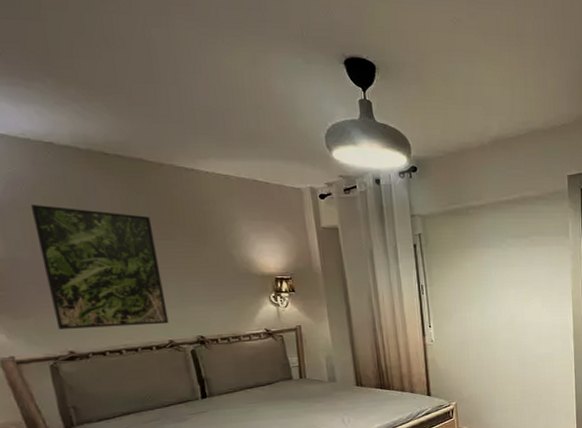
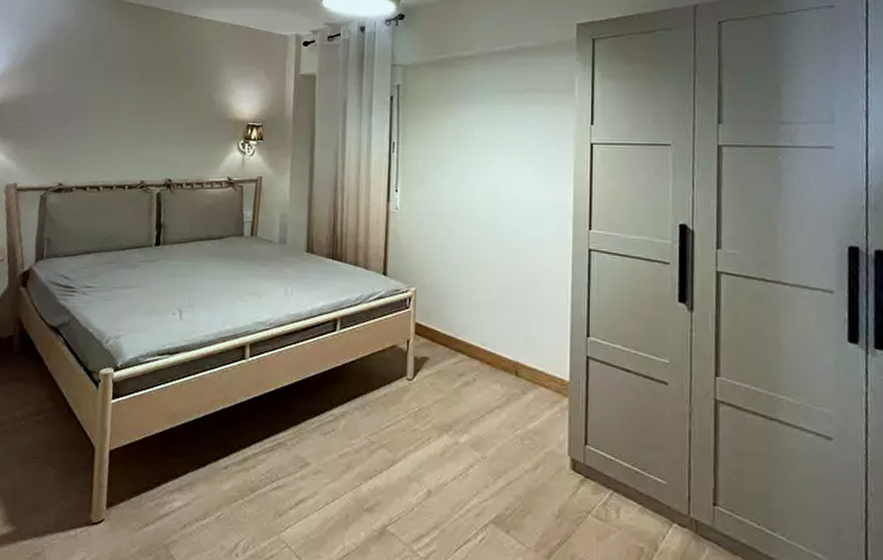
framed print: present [31,204,169,329] -> none [56,46,152,164]

